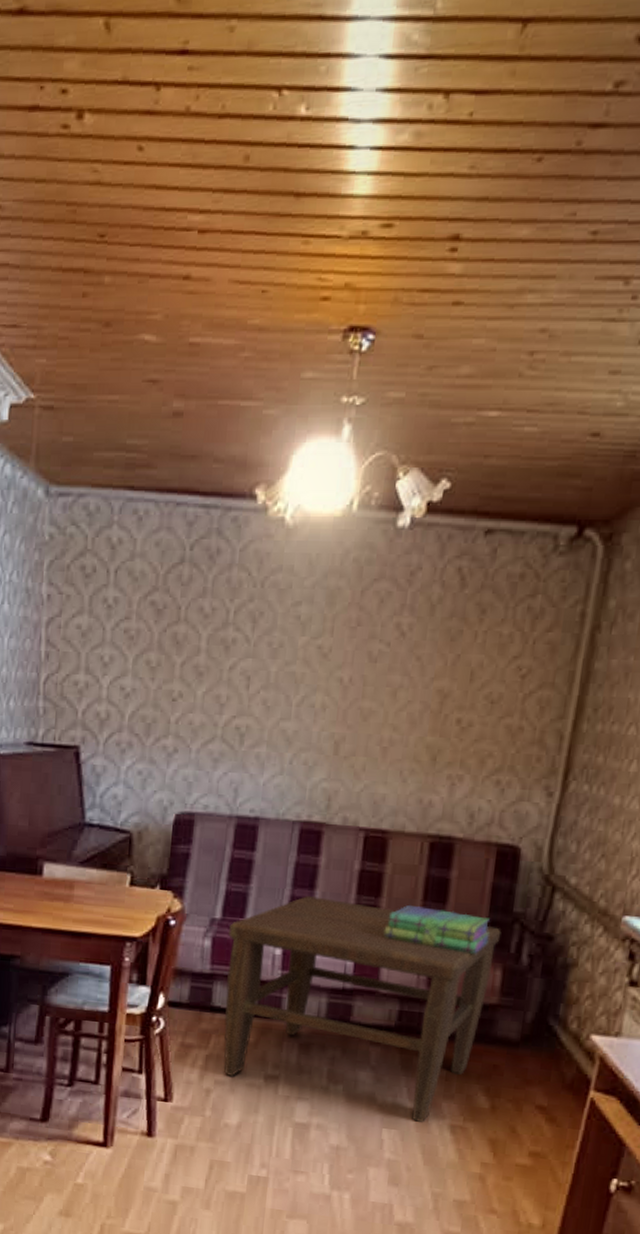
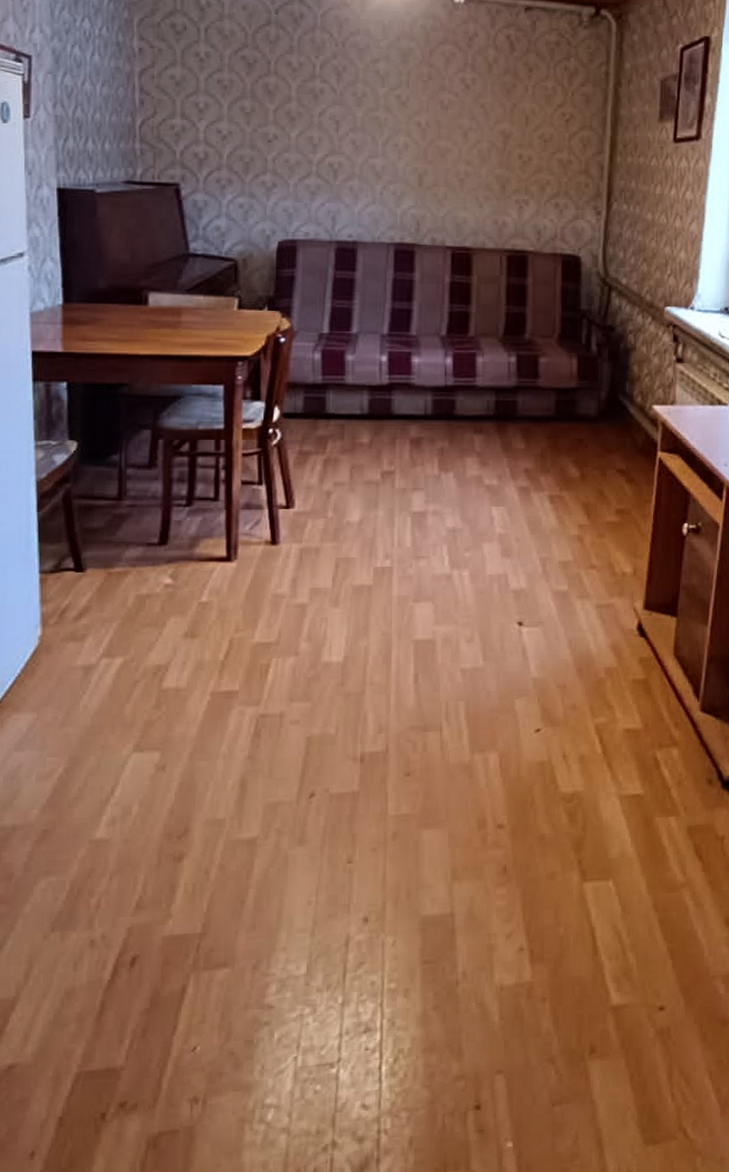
coffee table: present [224,896,501,1122] -> none [337,308,573,497]
stack of books: present [383,904,490,954] -> none [476,309,564,347]

